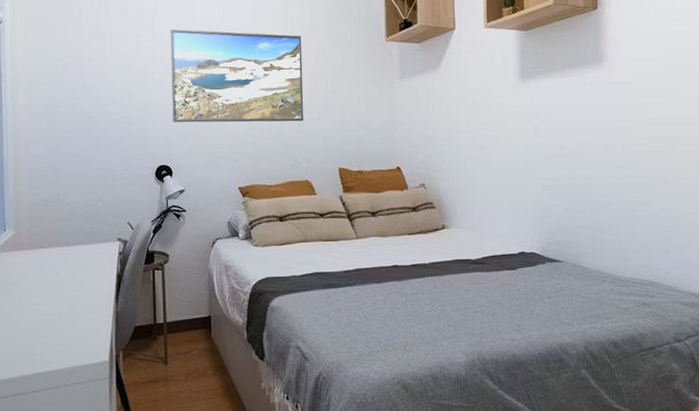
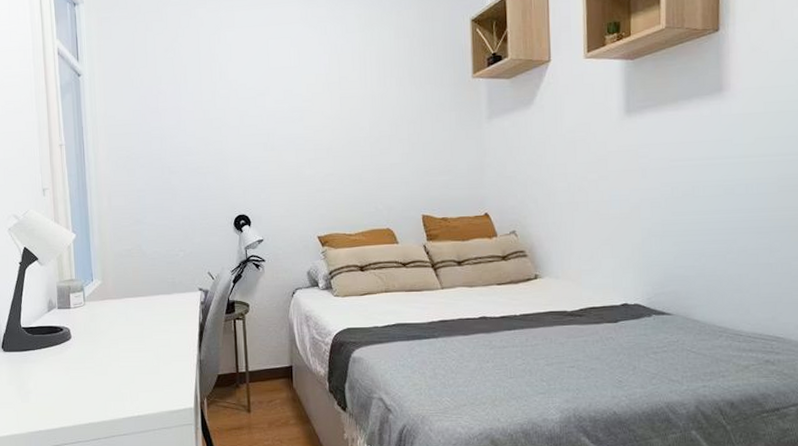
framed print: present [170,29,304,123] -> none [245,74,384,171]

